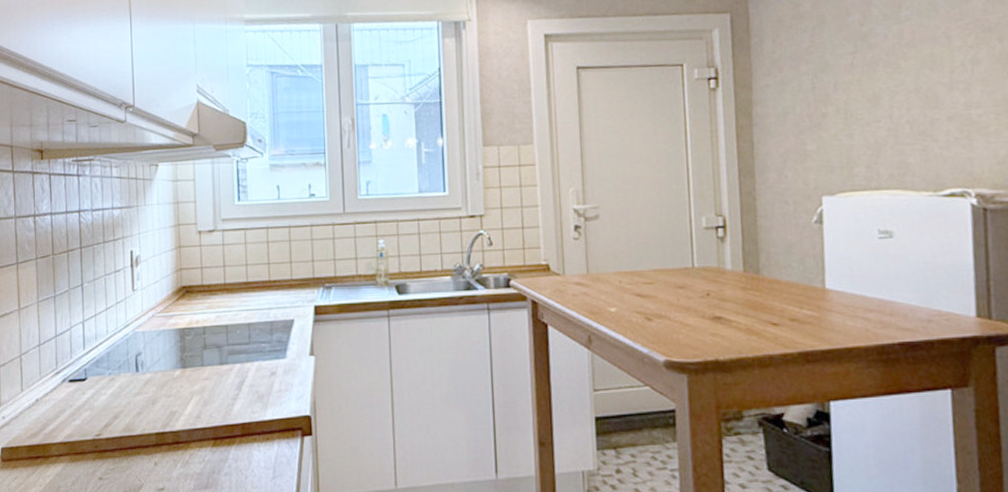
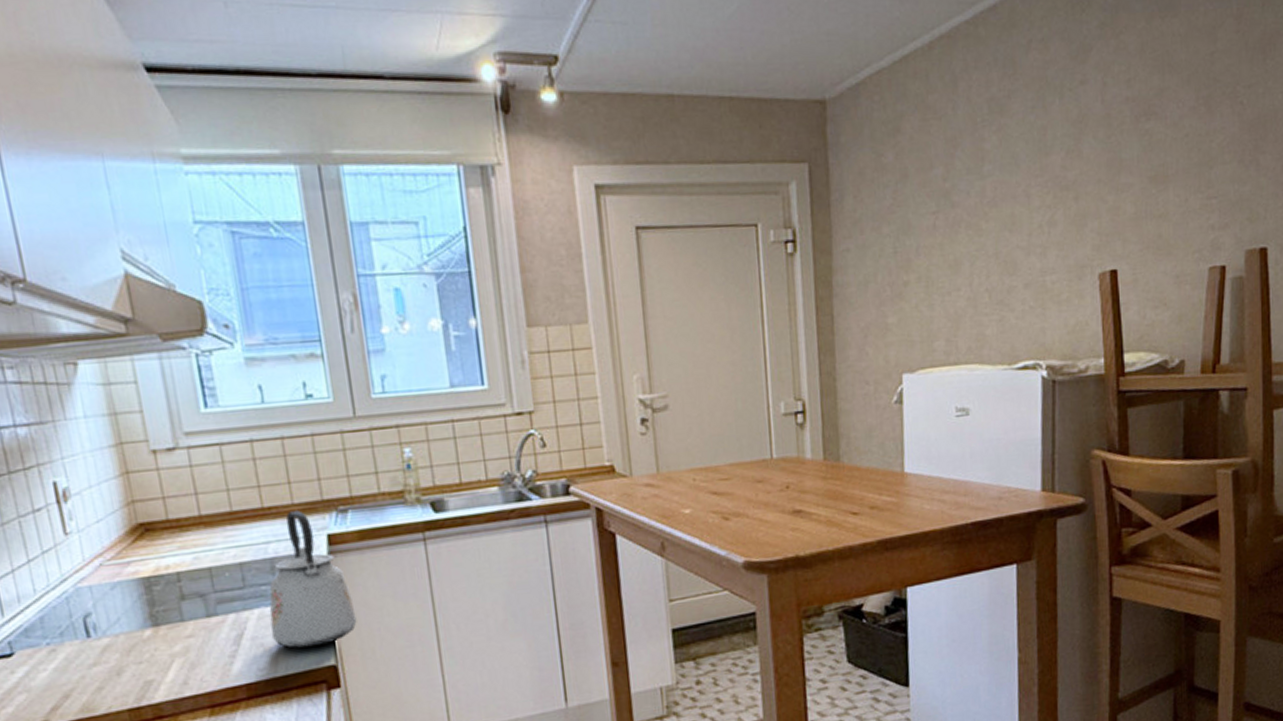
kettle: none [264,285,330,399] -> present [269,510,357,649]

